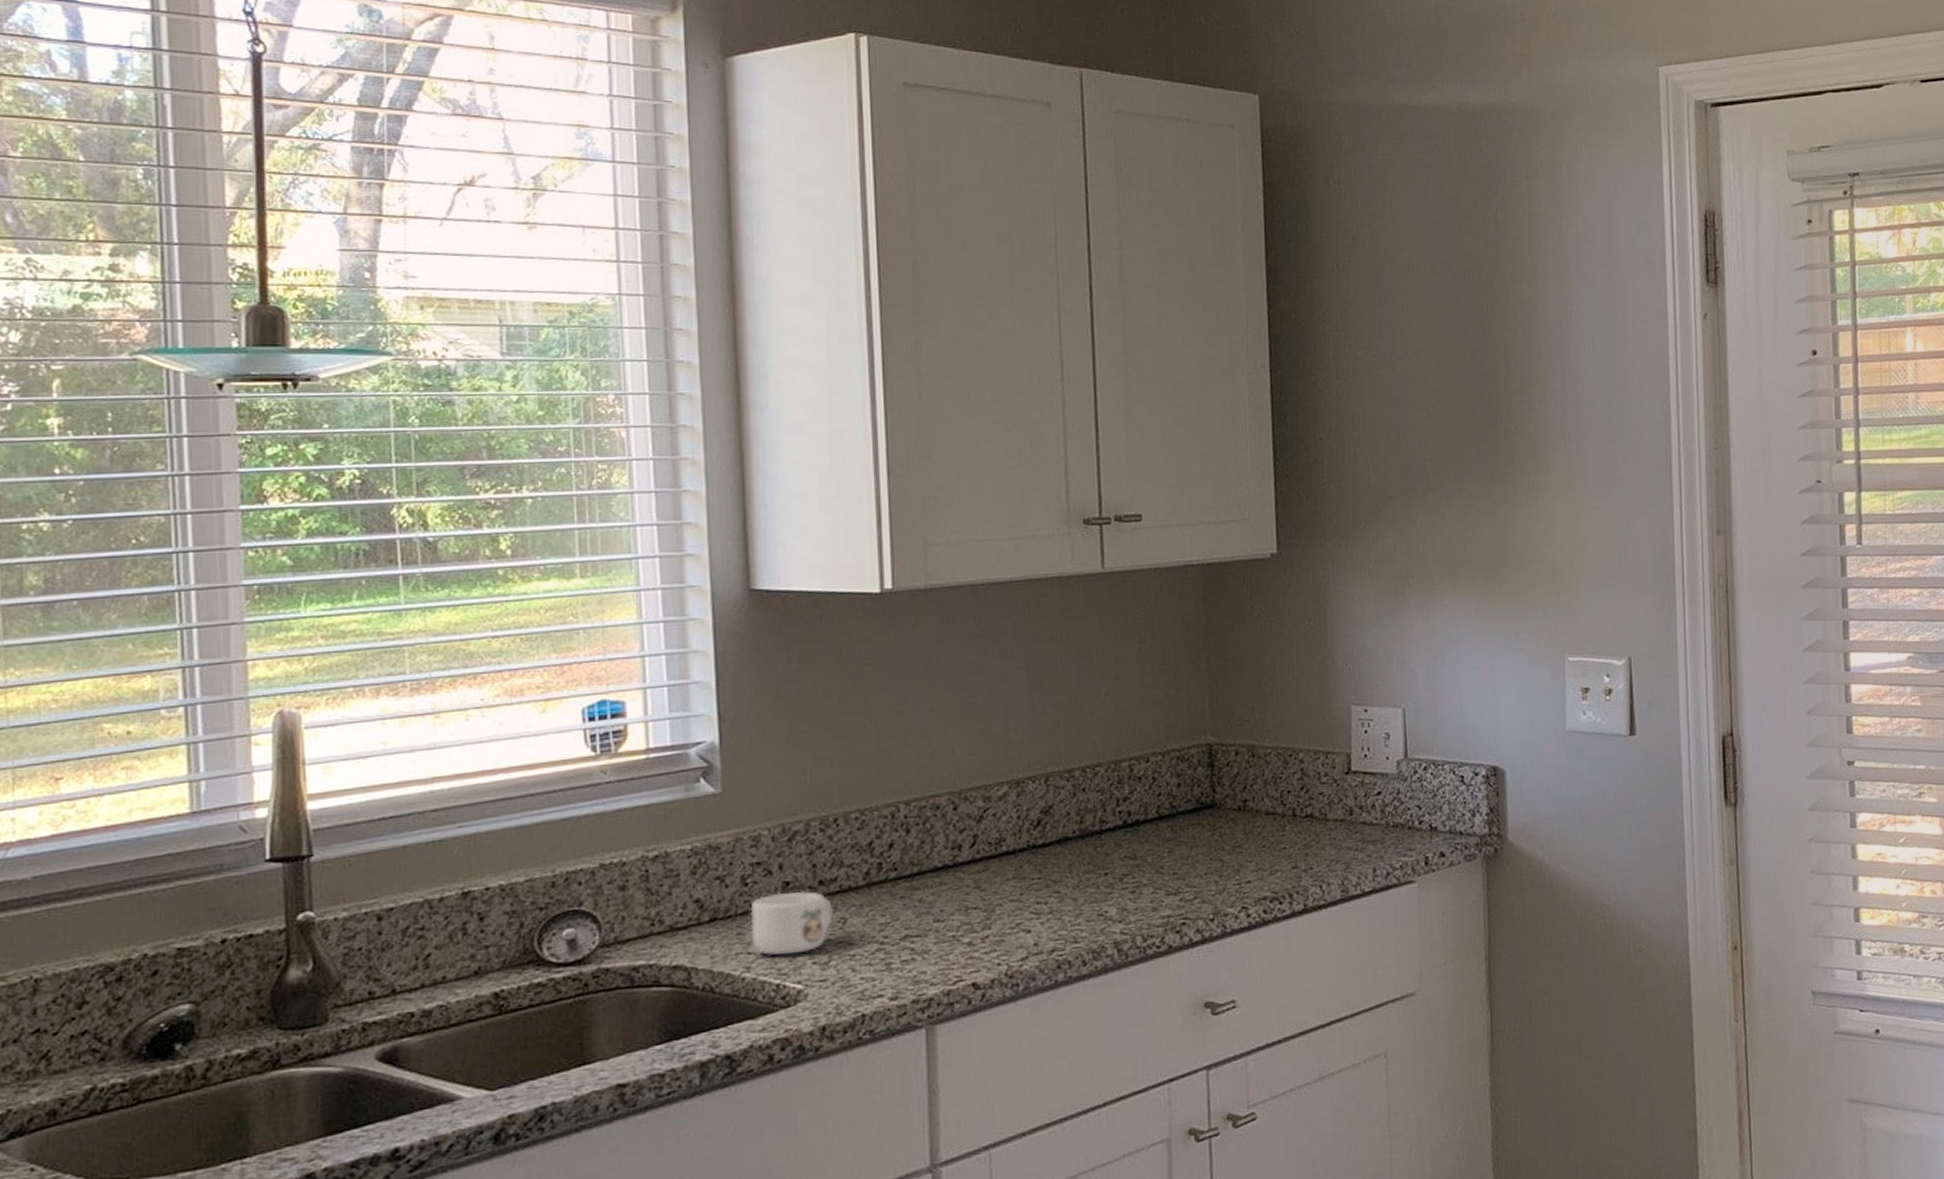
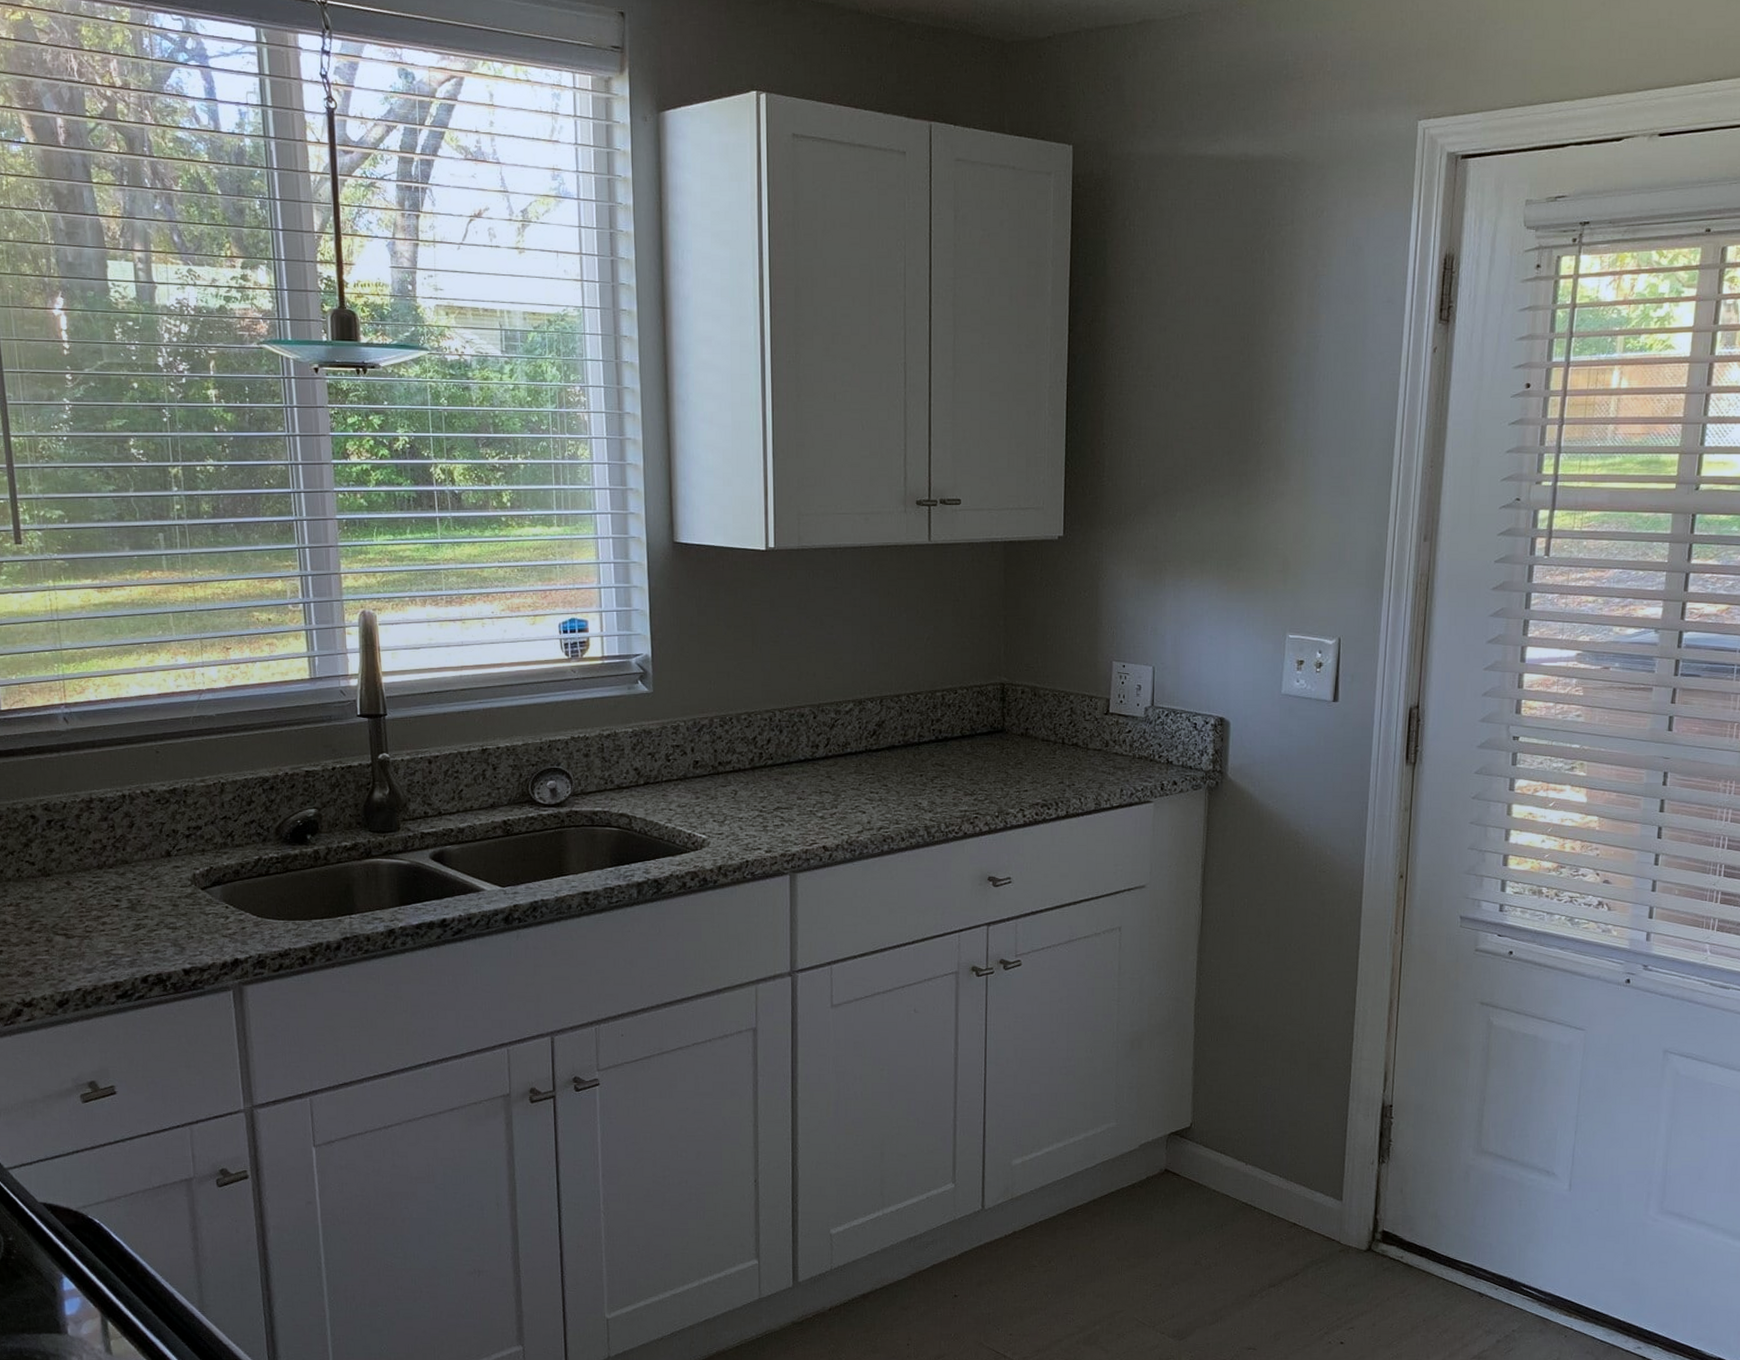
mug: present [750,891,833,955] -> none [671,768,728,813]

